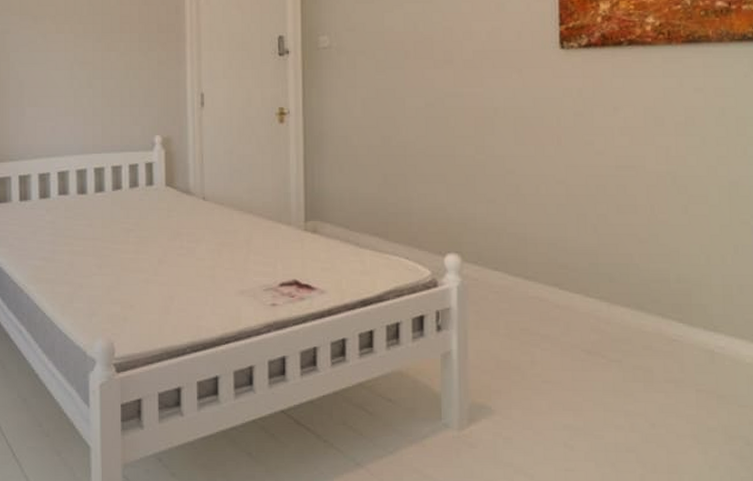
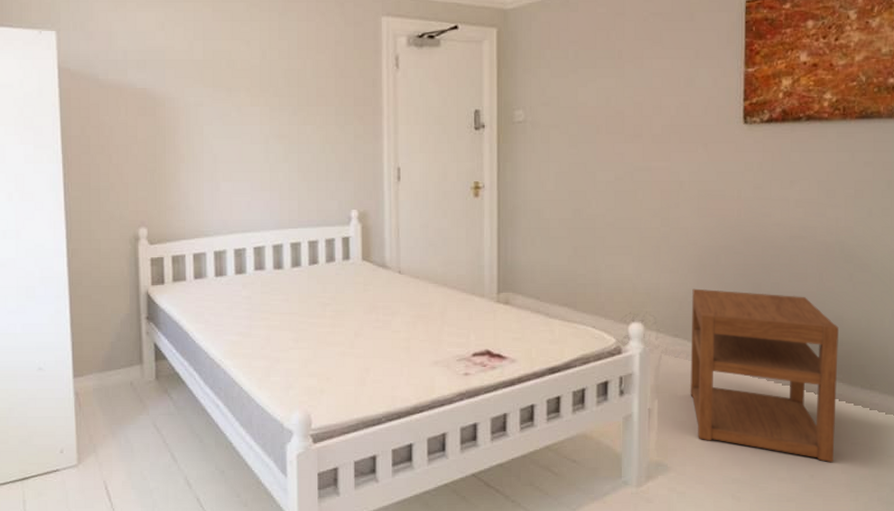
nightstand: none [512,219,677,411] -> present [690,288,839,463]

